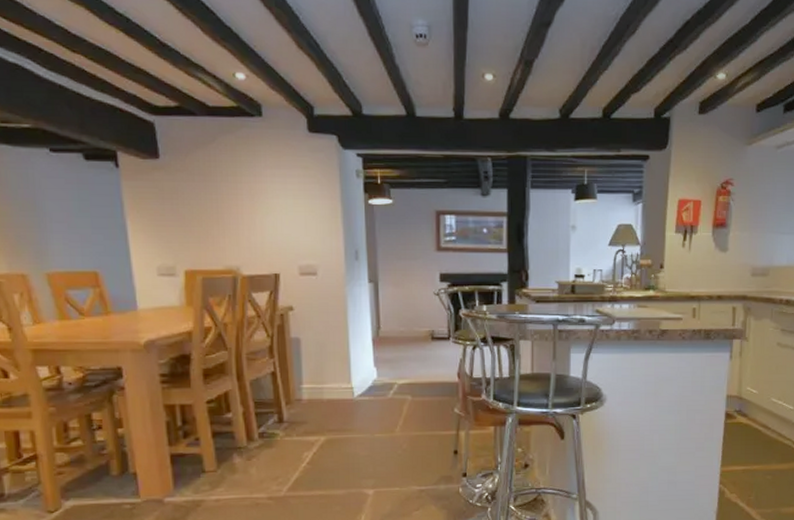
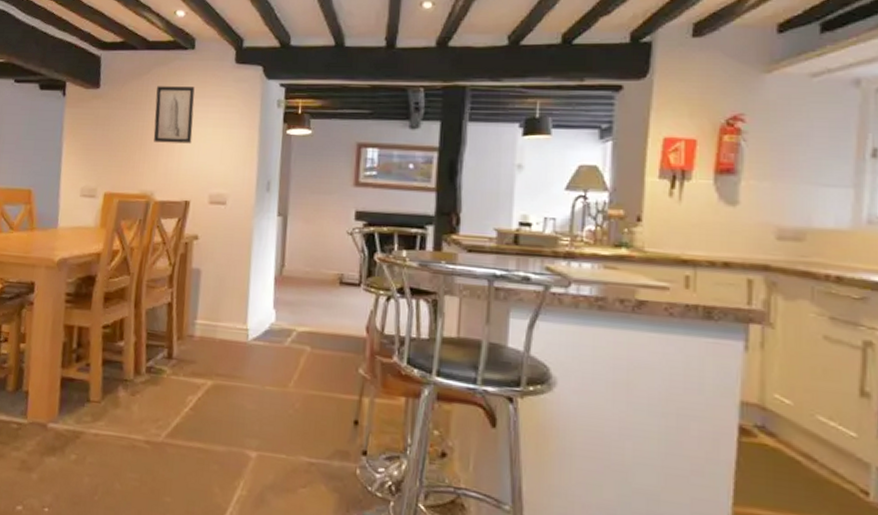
wall art: none [226,156,273,216] -> present [153,86,195,144]

